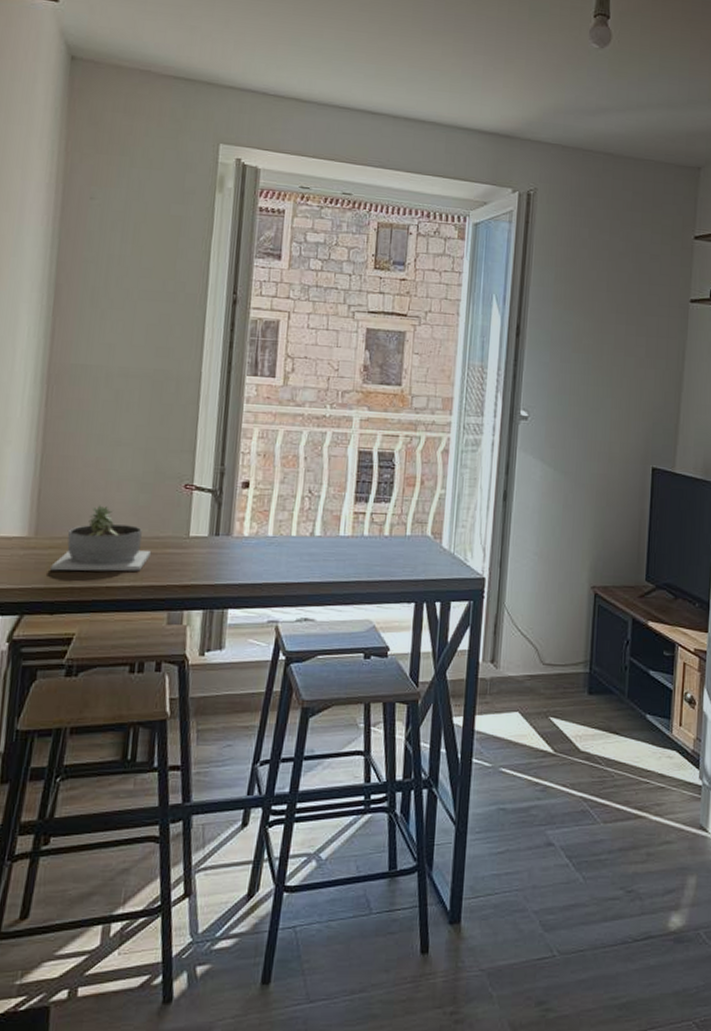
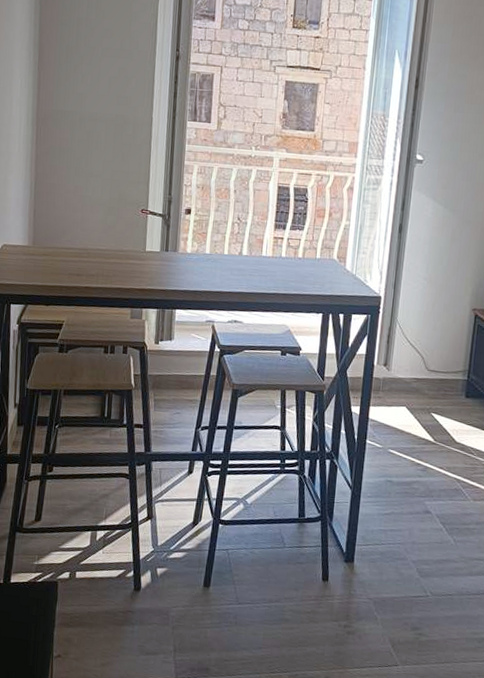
succulent planter: present [50,505,152,572] -> none [45,223,118,276]

